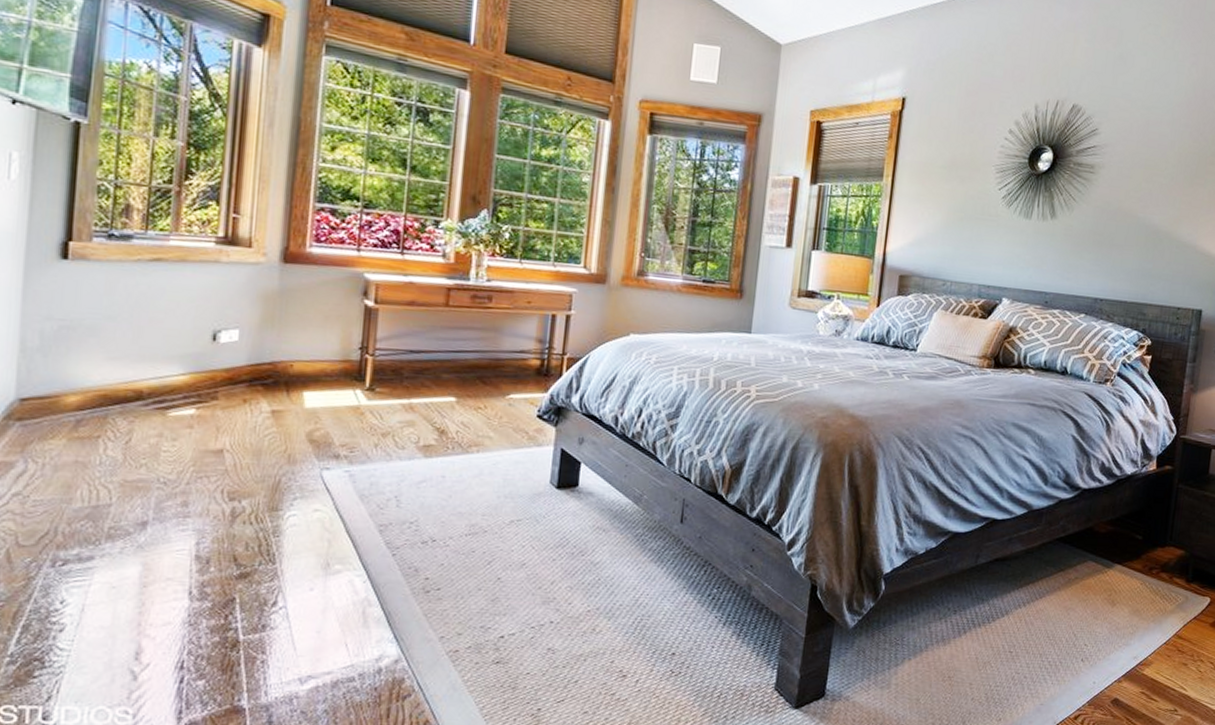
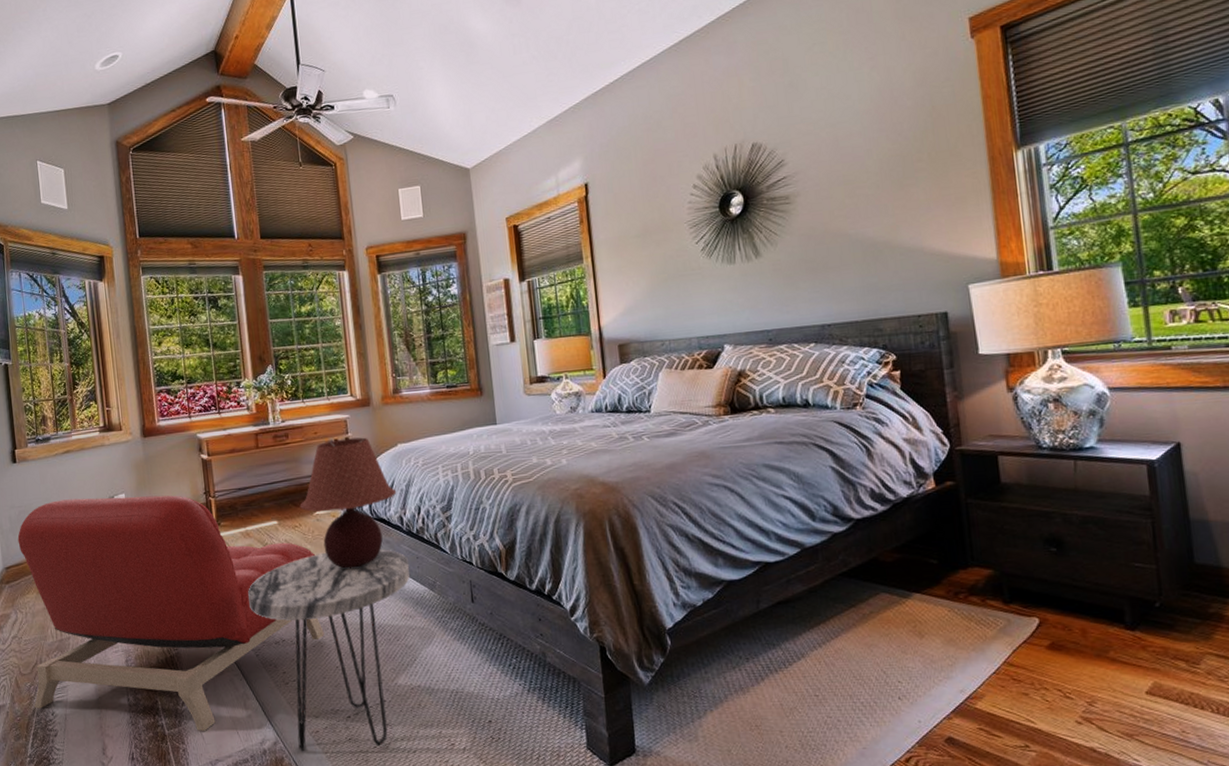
armchair: none [33,321,497,641] -> present [17,495,324,732]
side table: none [395,444,616,674] -> present [248,549,411,752]
table lamp: none [489,314,618,467] -> present [299,437,397,569]

